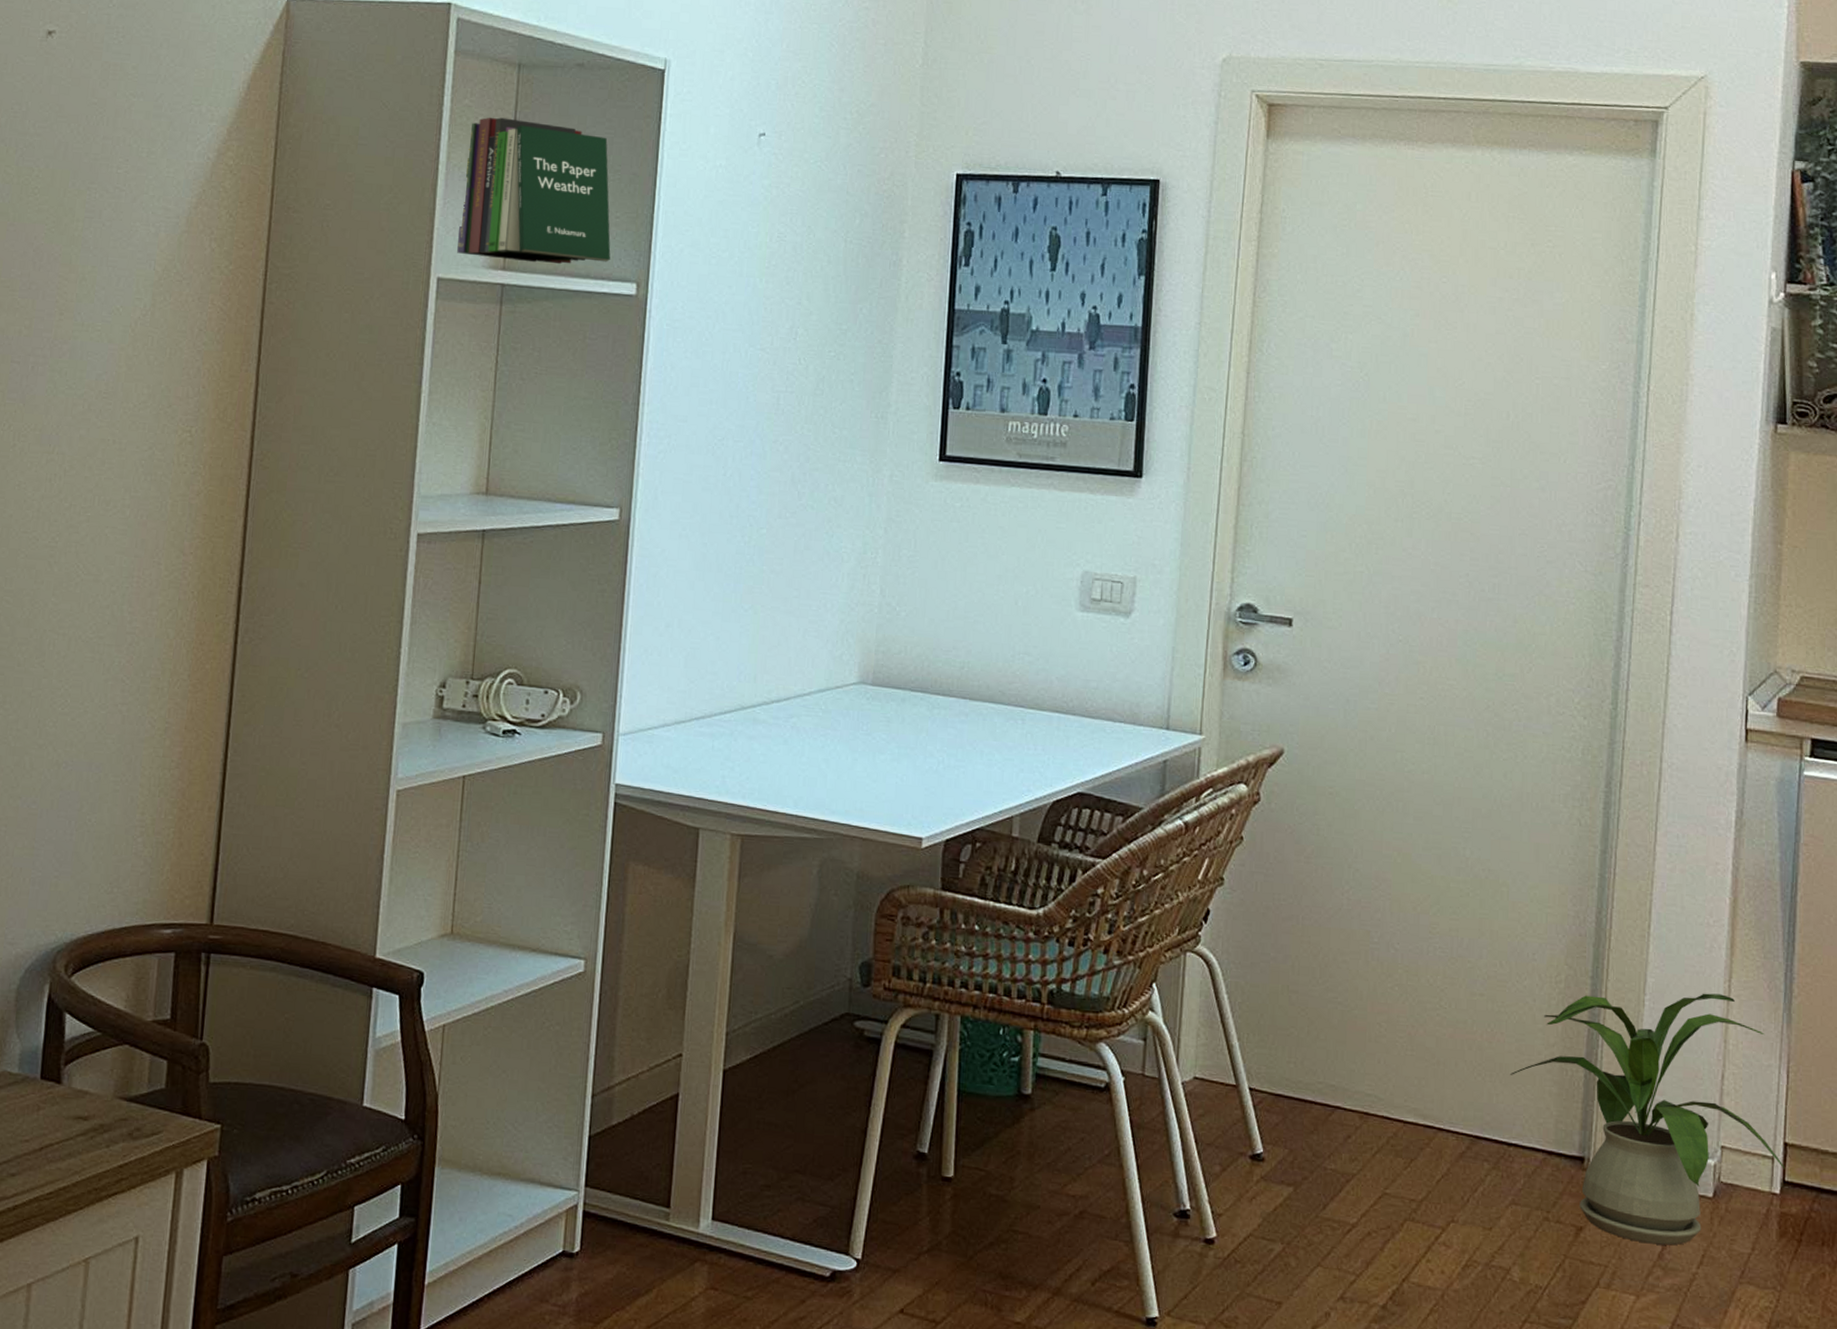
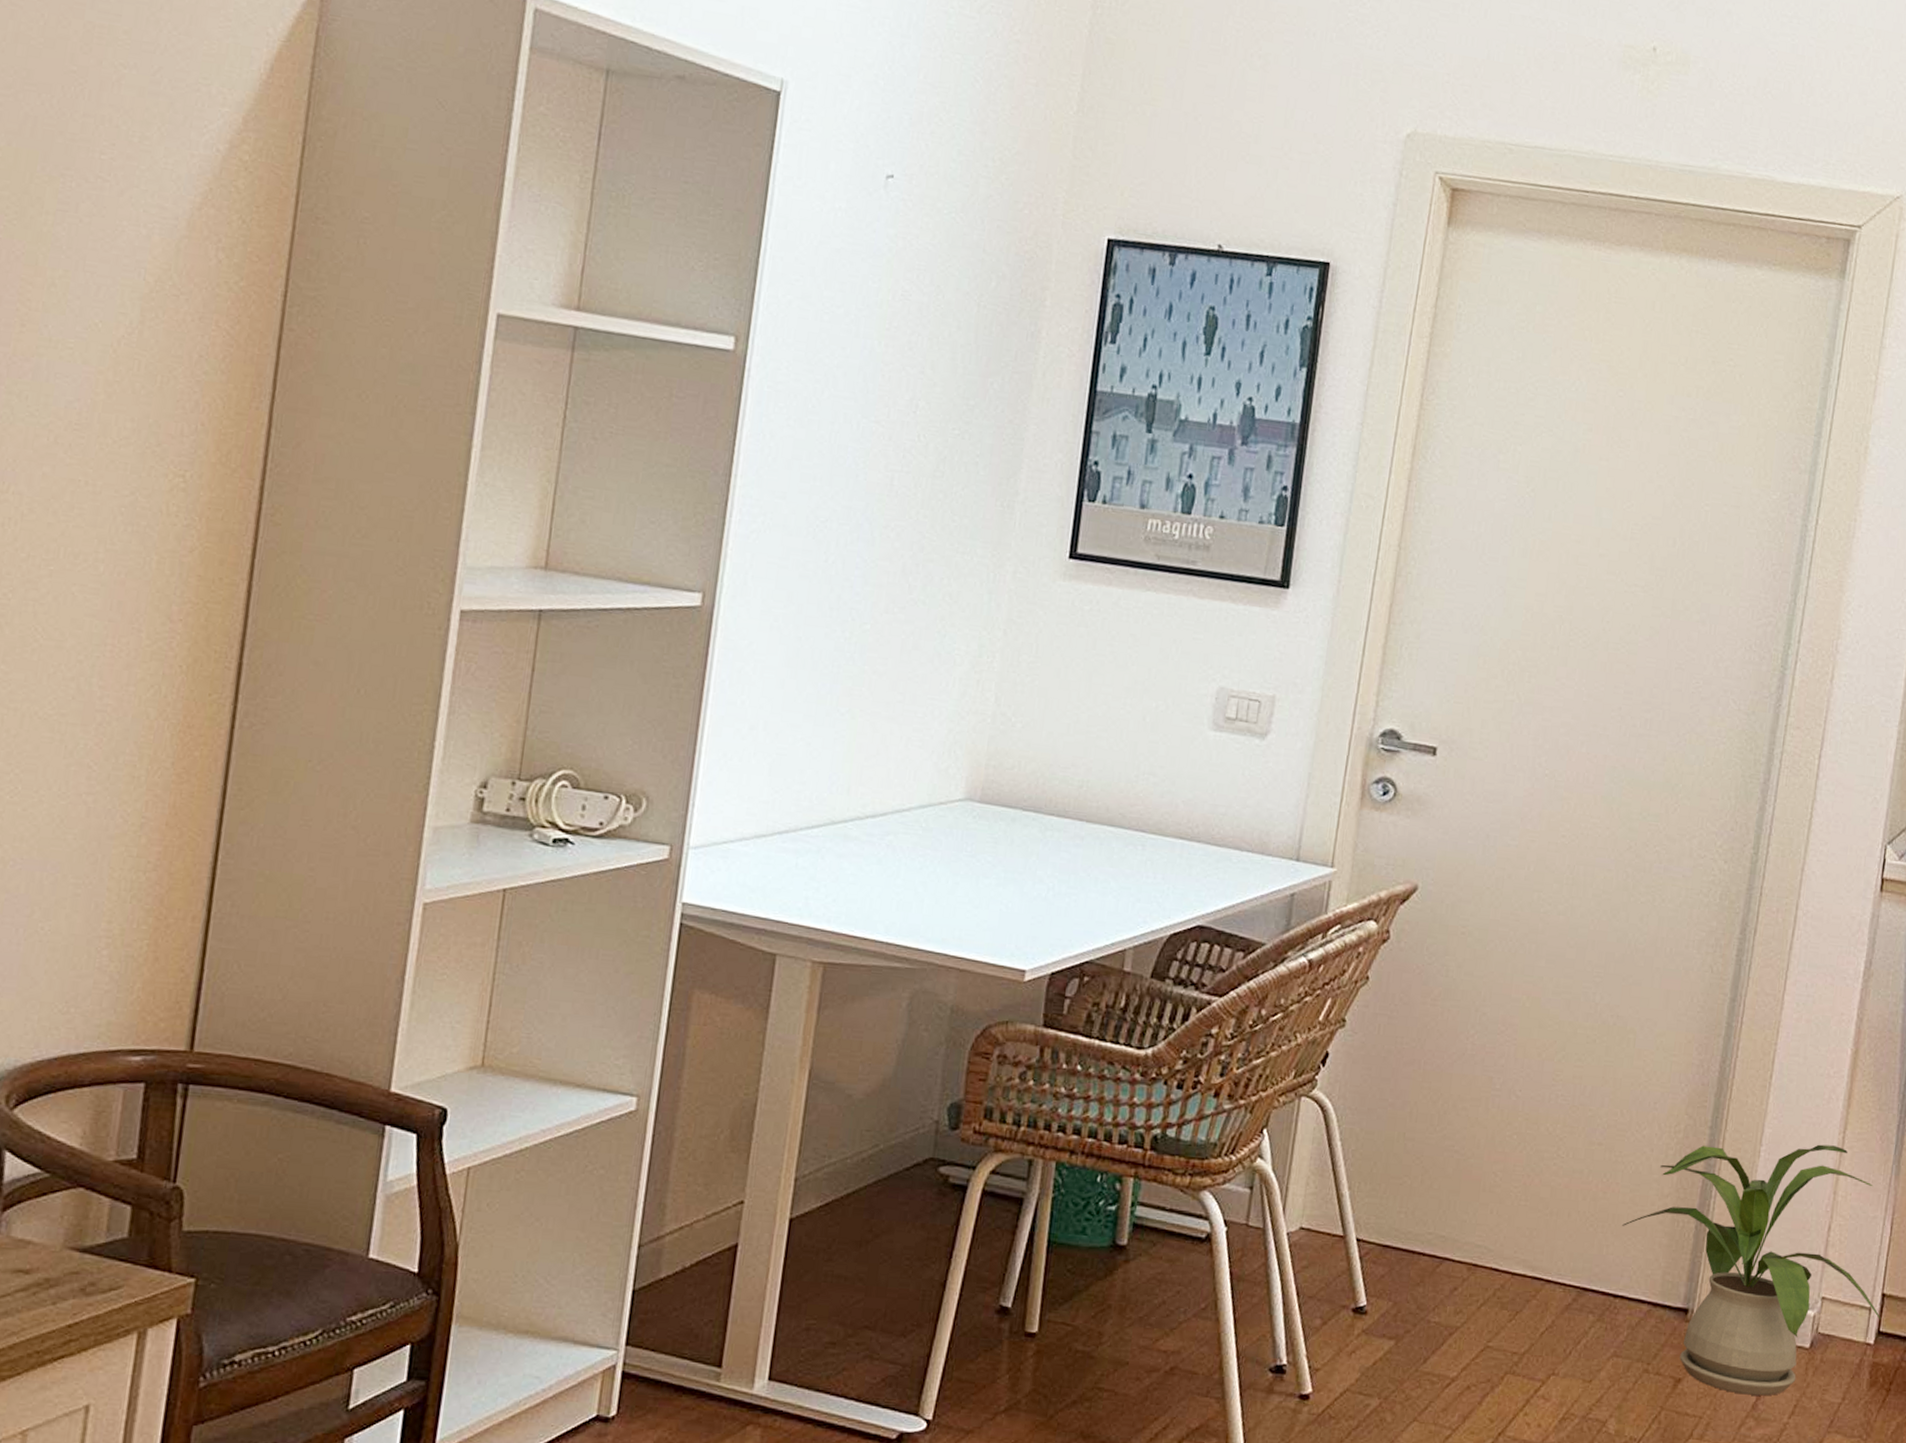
books: present [457,117,611,265] -> none [522,129,709,310]

